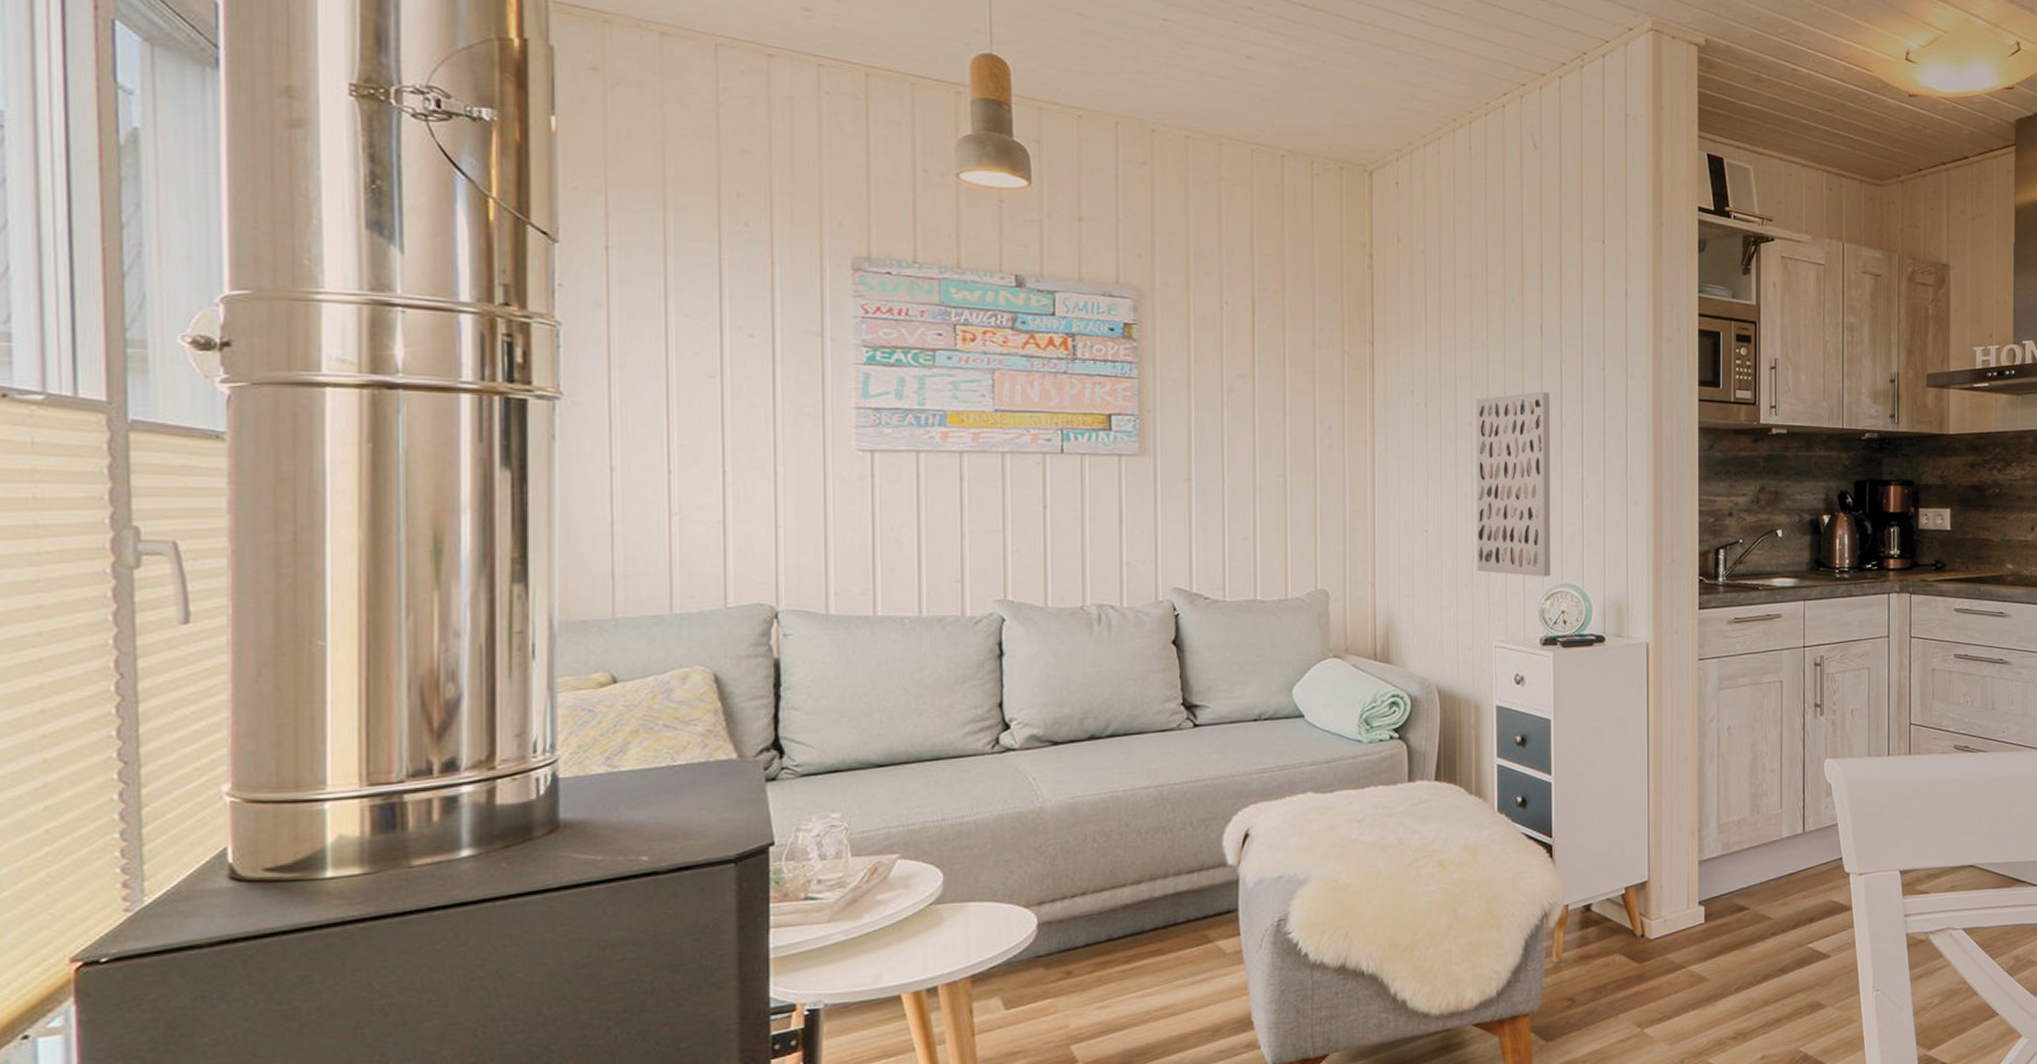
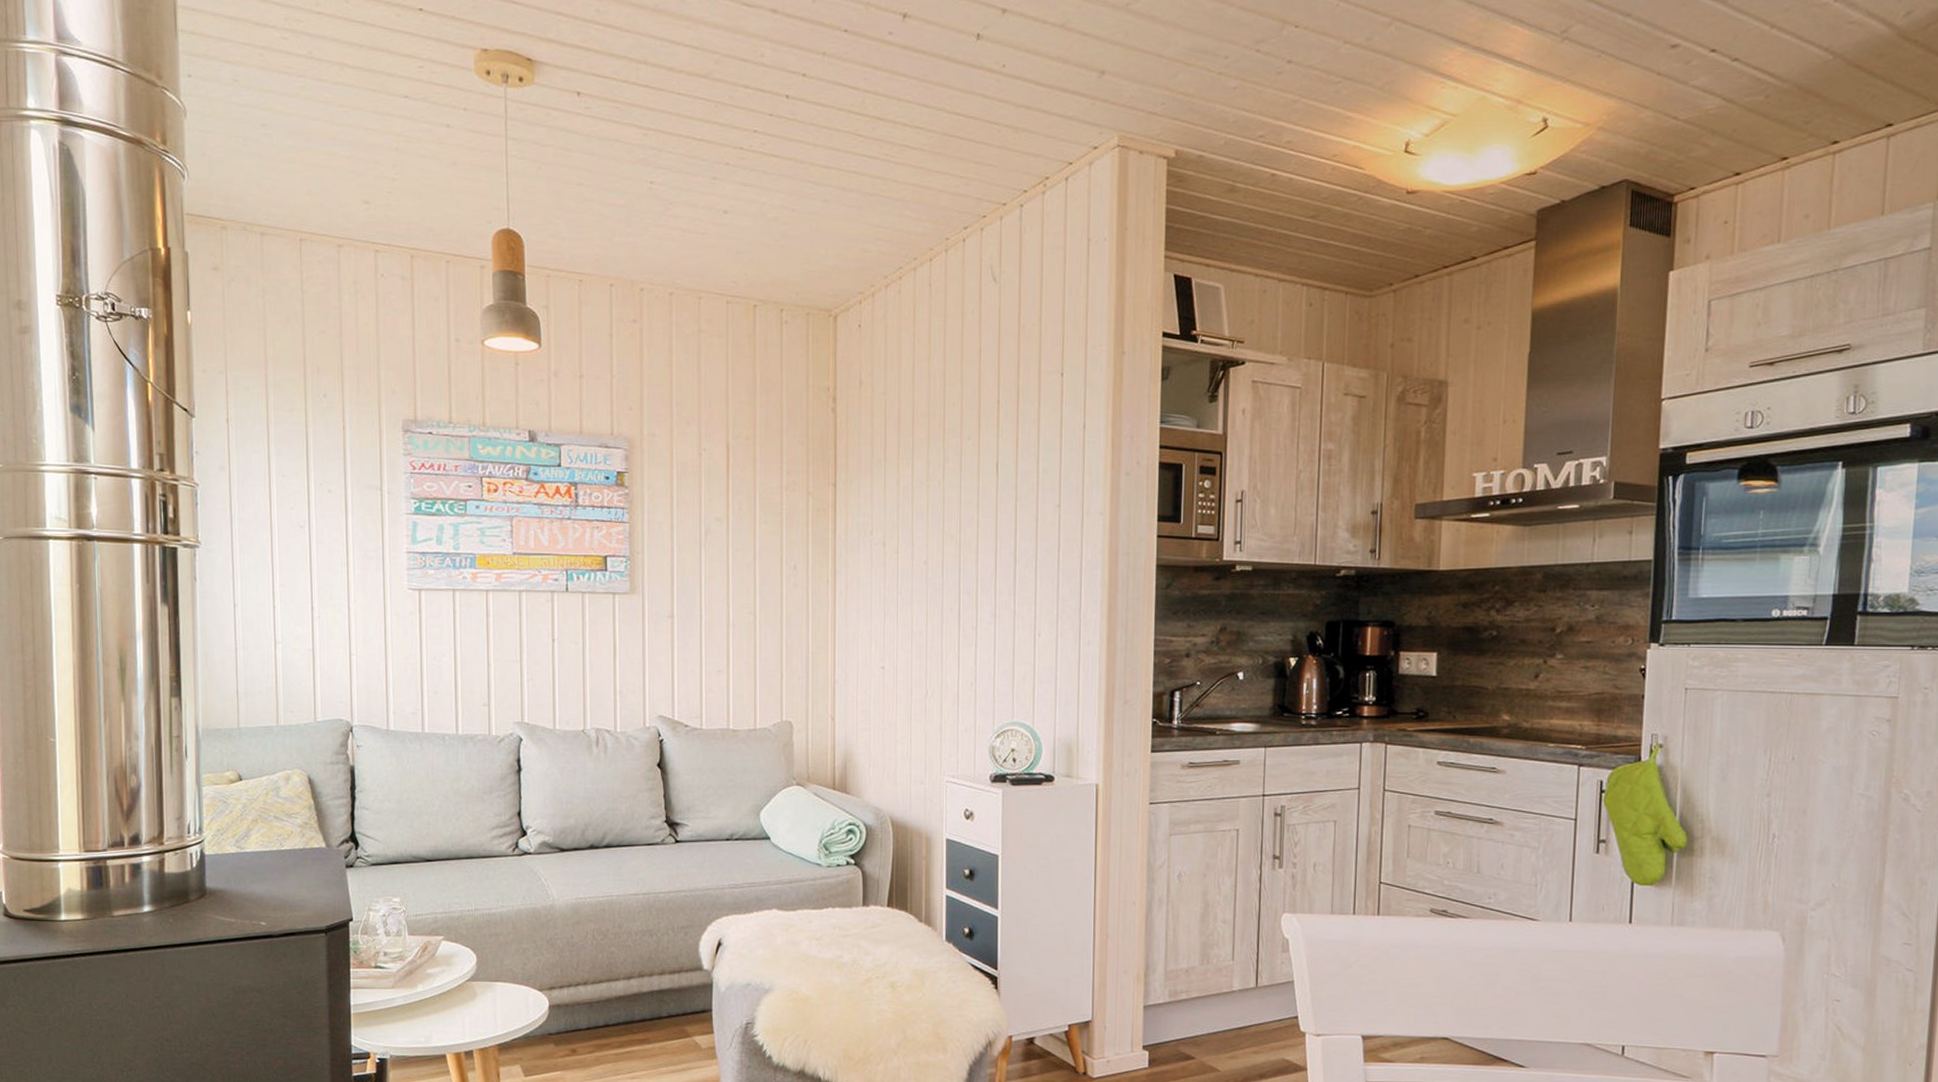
wall art: present [1476,391,1551,577] -> none [930,530,1005,715]

